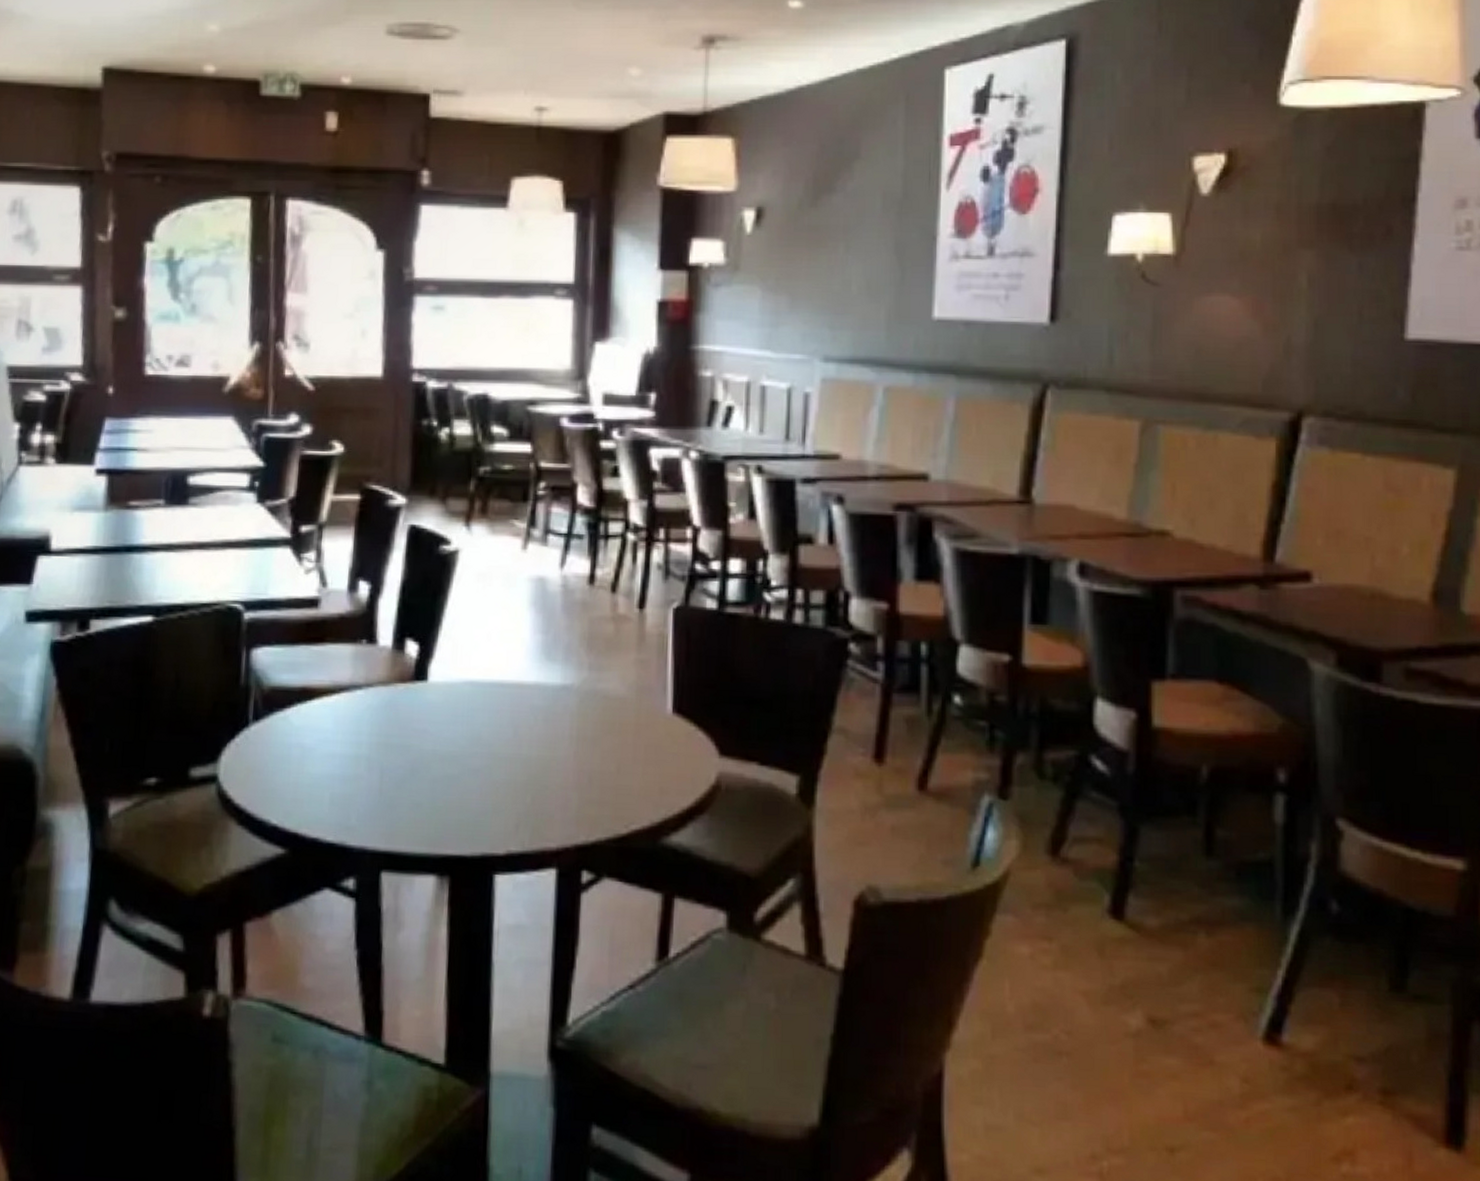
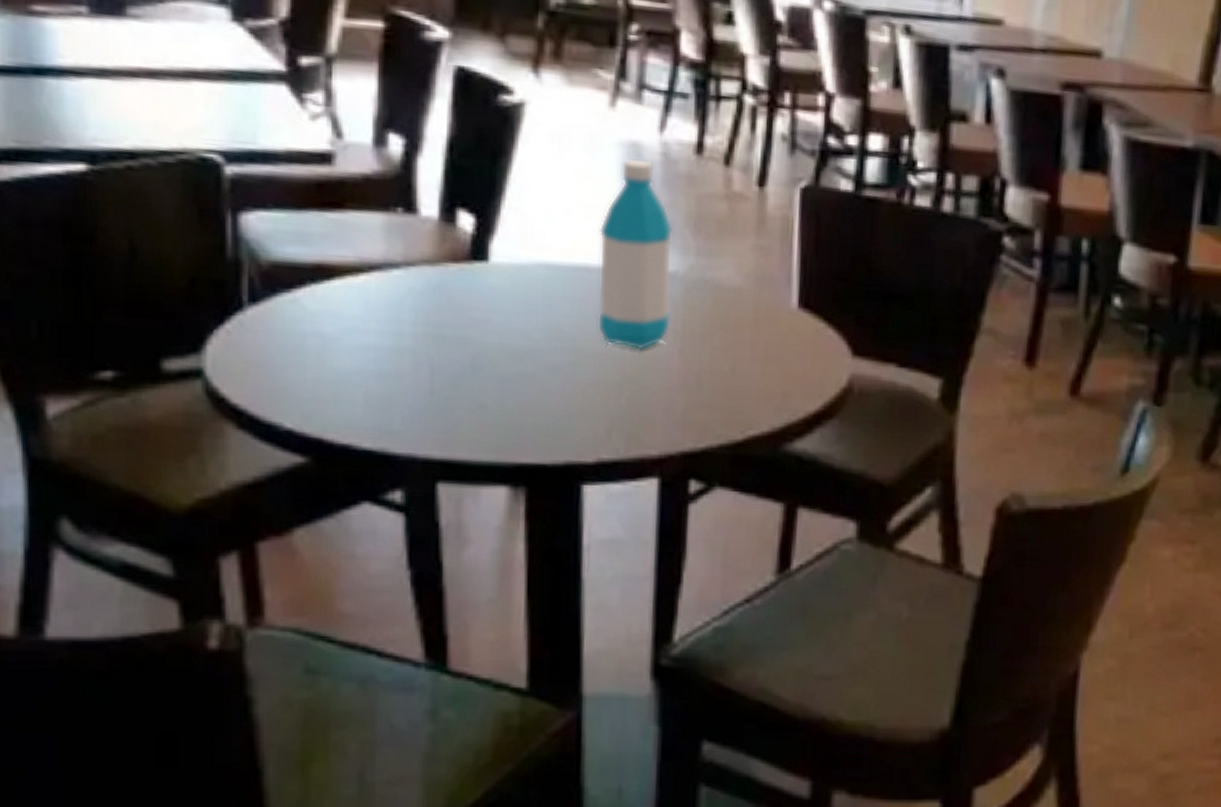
water bottle: none [509,590,571,754] -> present [597,157,674,350]

